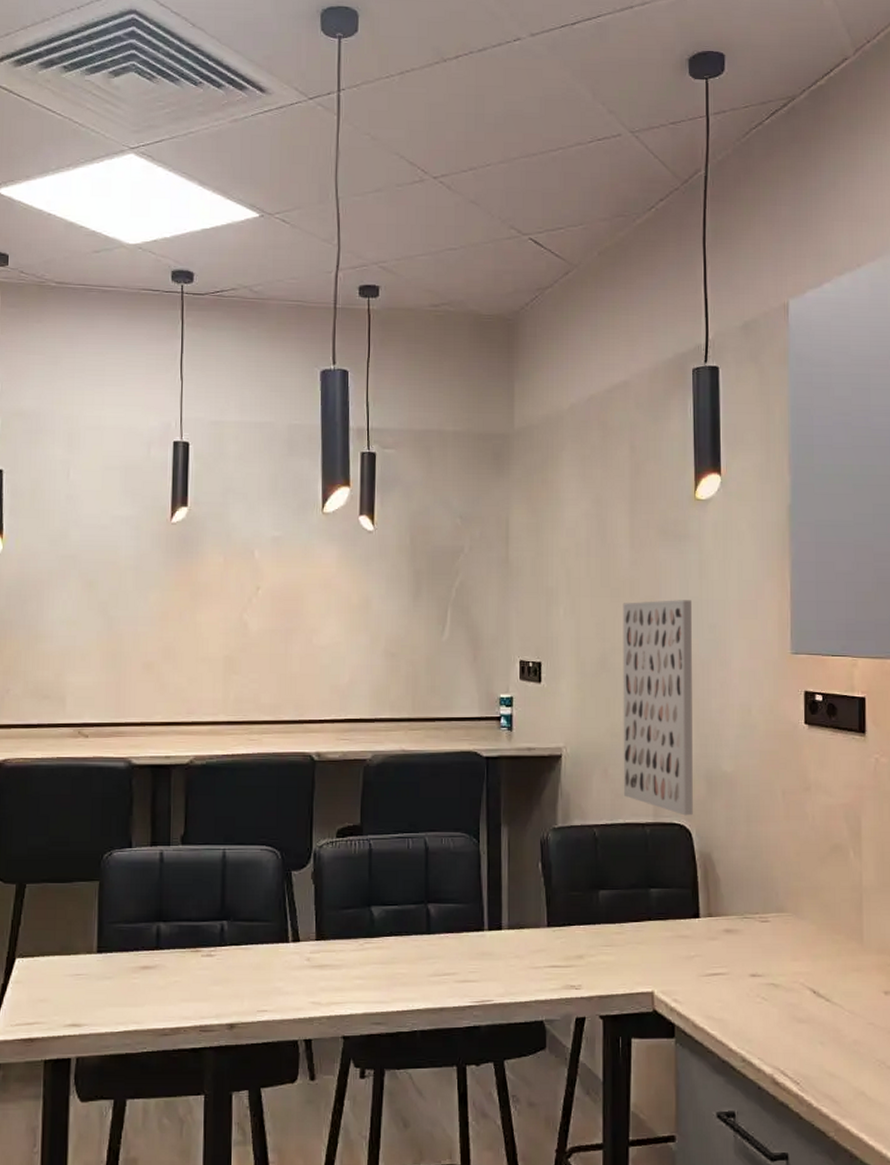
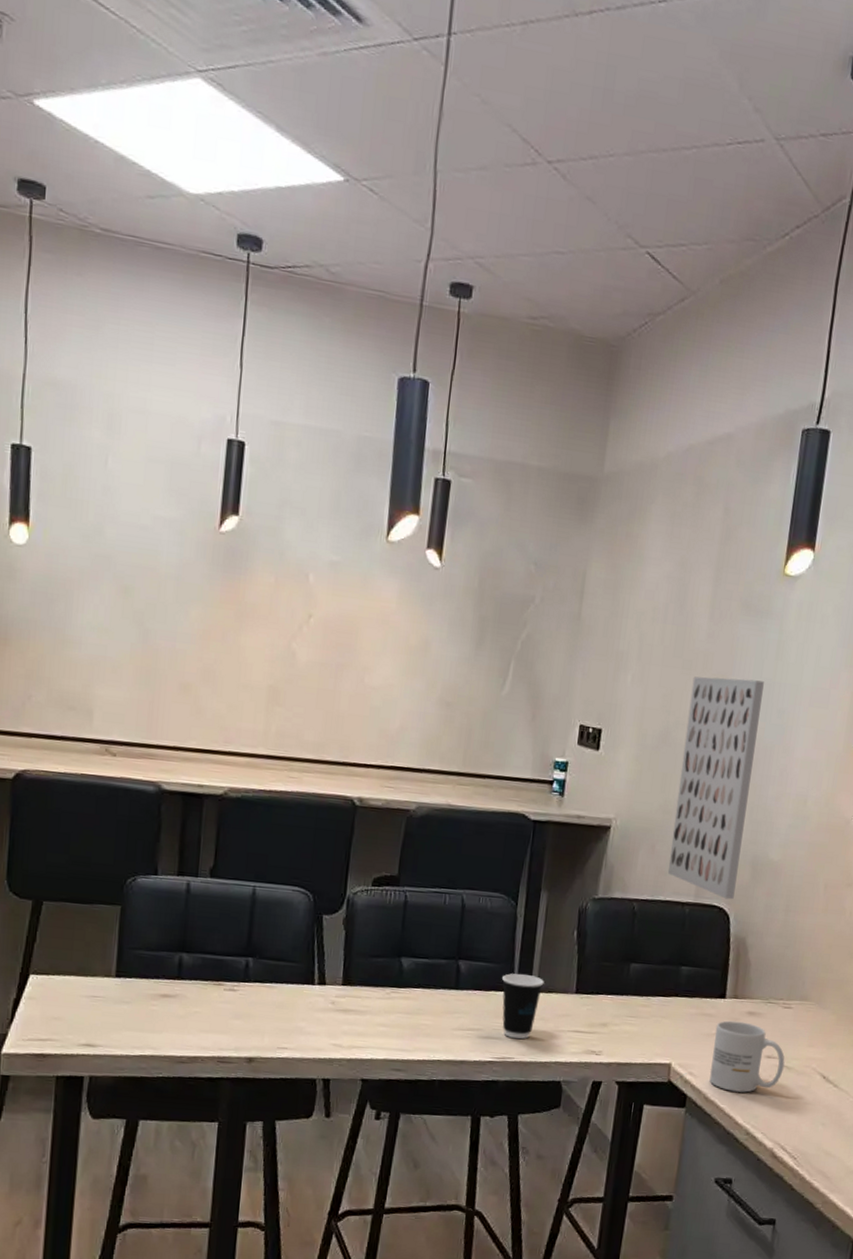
dixie cup: none [473,912,515,980] -> present [502,973,544,1040]
mug: none [694,940,771,1016] -> present [709,1020,785,1093]

